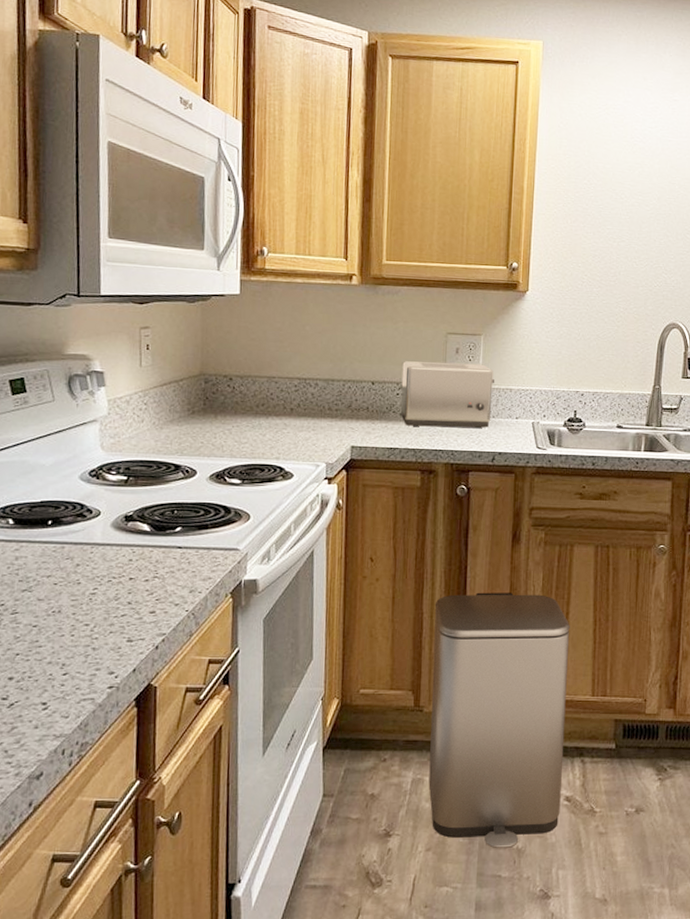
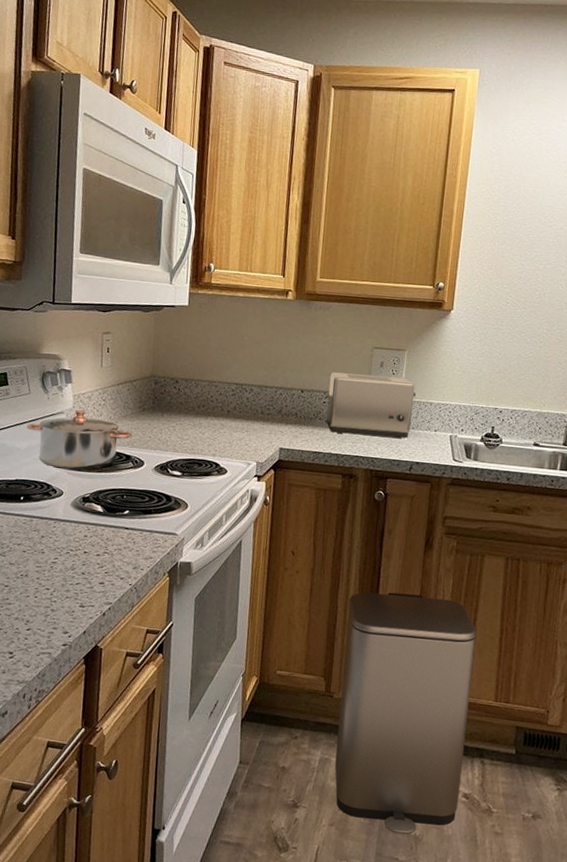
cooking pot: none [52,416,181,485] -> present [27,409,132,470]

